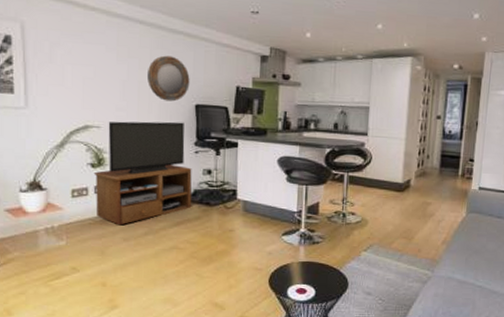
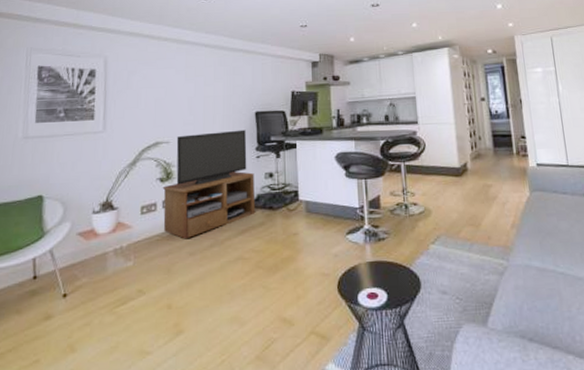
home mirror: present [147,55,190,102] -> none [212,71,250,112]

